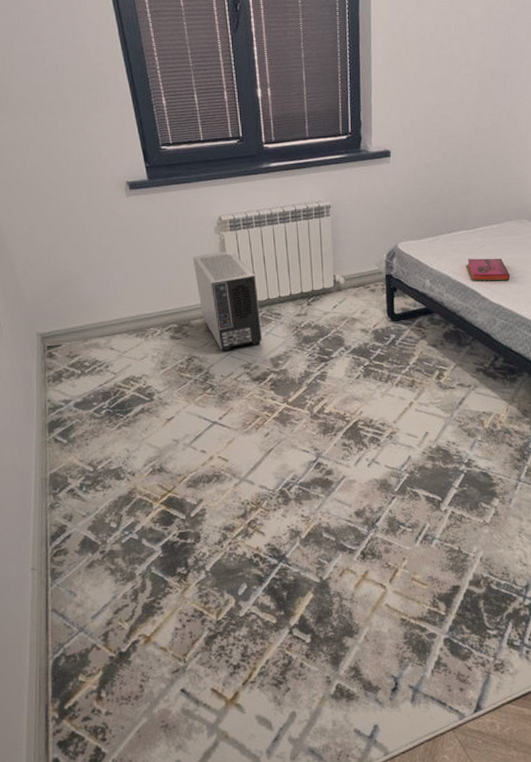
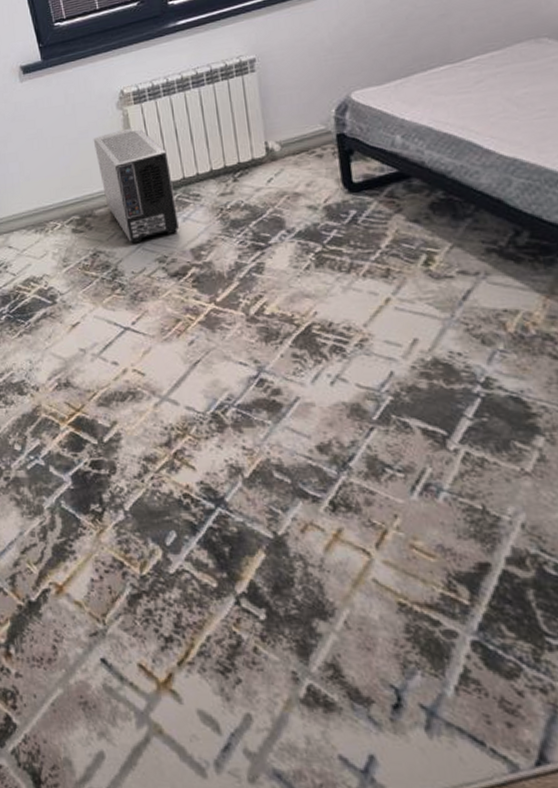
hardback book: present [467,258,510,281] -> none [456,94,528,130]

